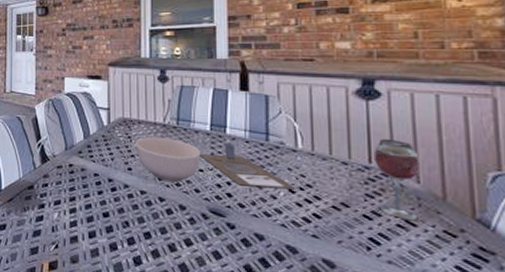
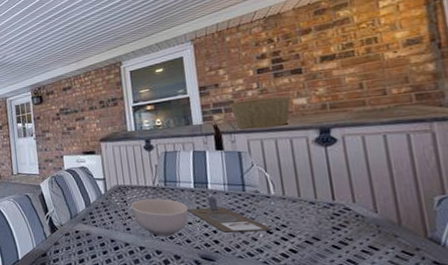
basket: none [261,37,332,72] -> present [230,95,291,130]
wineglass: present [373,138,422,221] -> none [335,177,380,246]

